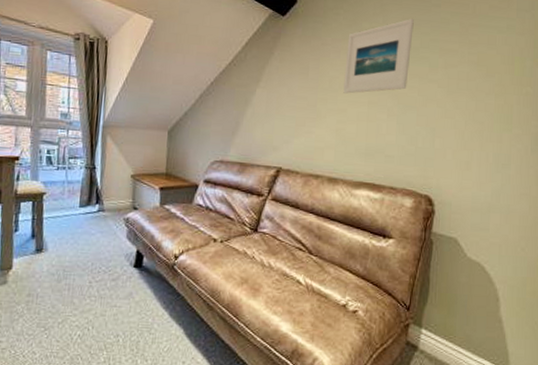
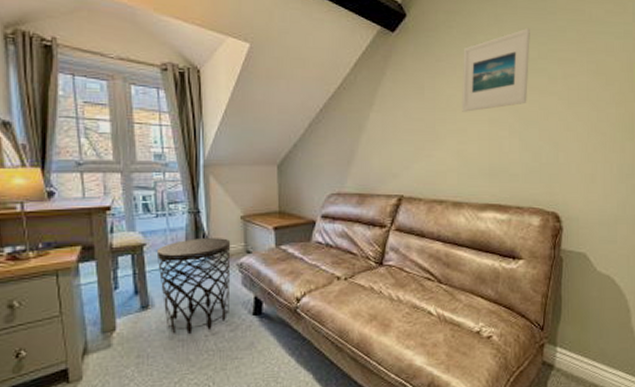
side table: none [54,191,121,280] -> present [156,238,231,335]

